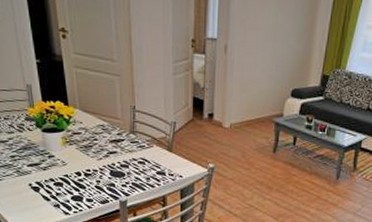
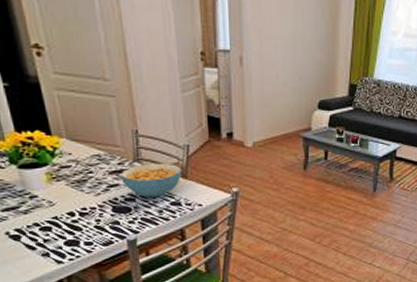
cereal bowl: none [119,135,168,166] -> present [121,163,182,198]

